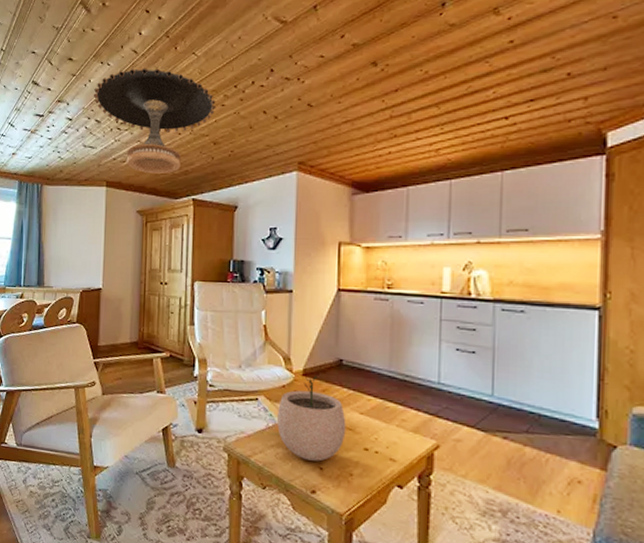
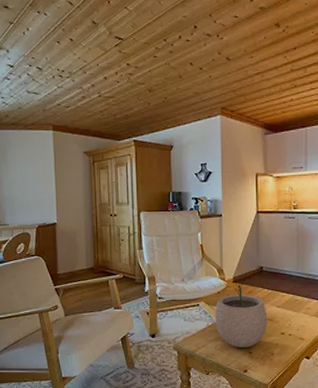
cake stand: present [93,68,216,174] -> none [32,19,149,118]

